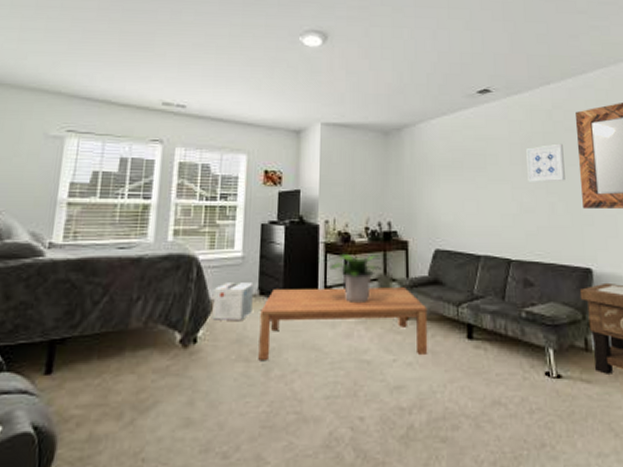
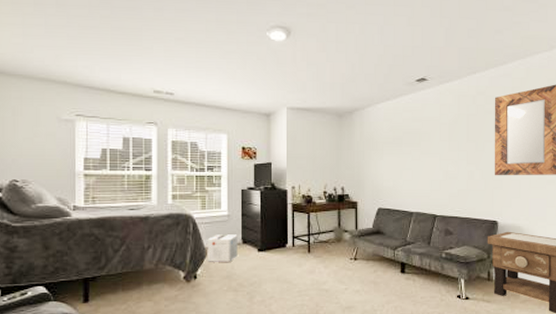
coffee table: present [258,287,428,360] -> none [244,236,371,290]
potted plant: present [328,253,380,304] -> none [295,211,335,249]
wall art: present [526,143,565,182] -> none [453,123,483,155]

